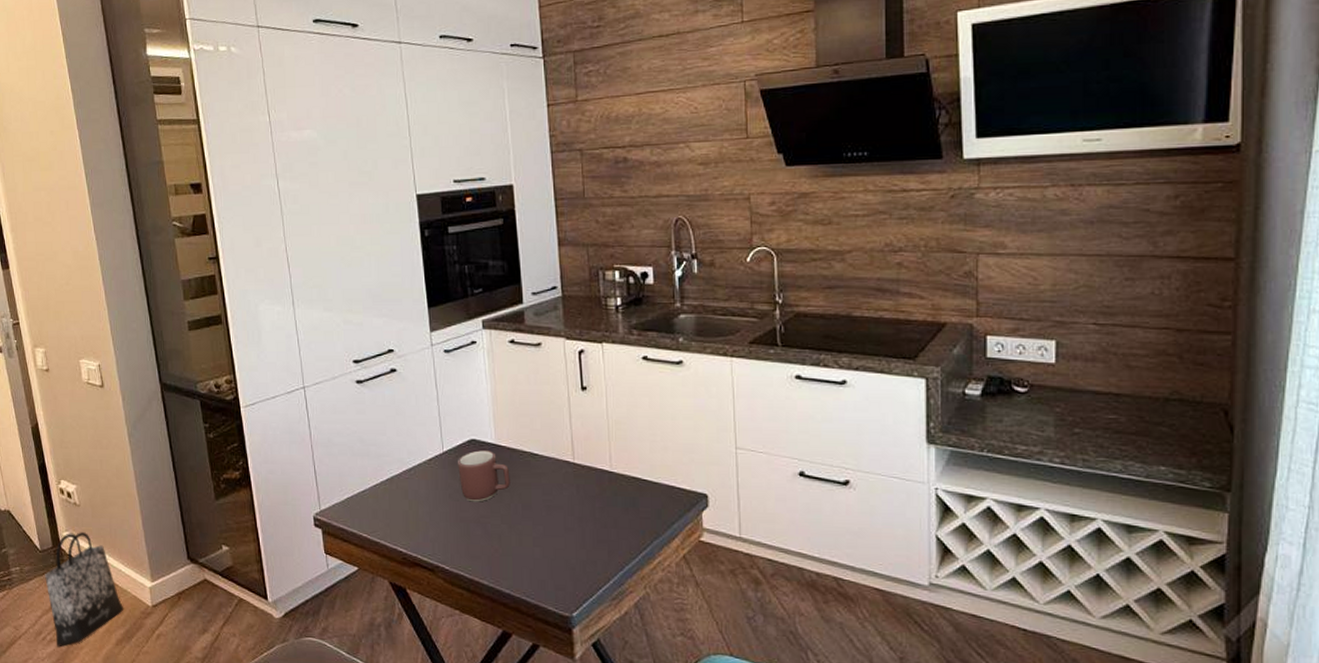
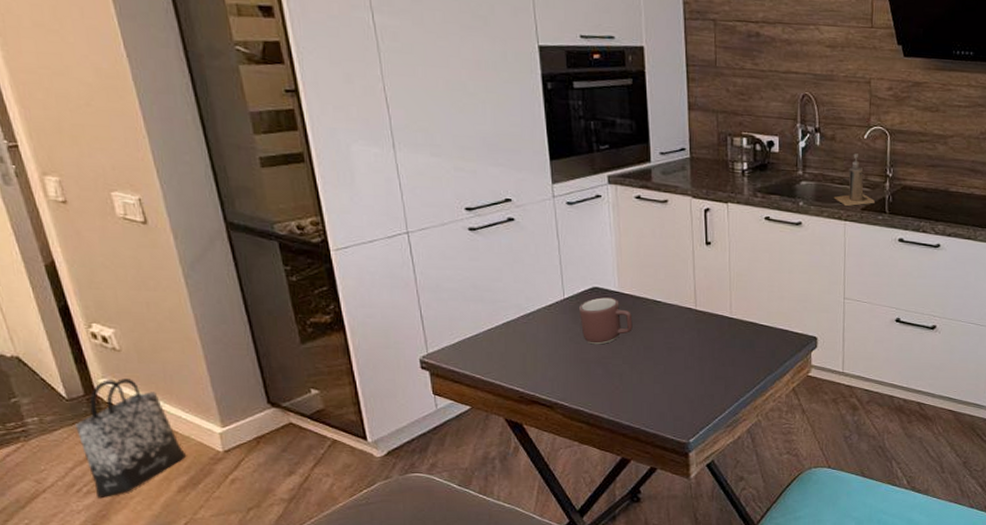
soap dispenser: none [716,279,764,341] -> present [833,153,875,207]

